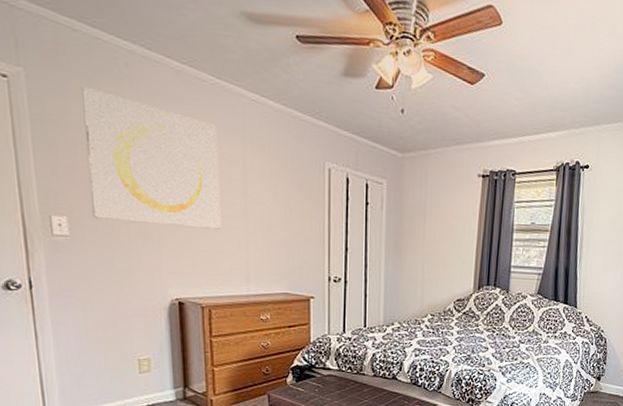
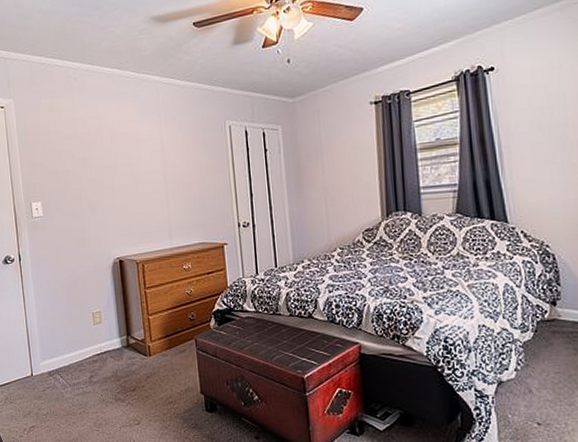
wall art: present [81,86,221,230] -> none [48,102,147,200]

